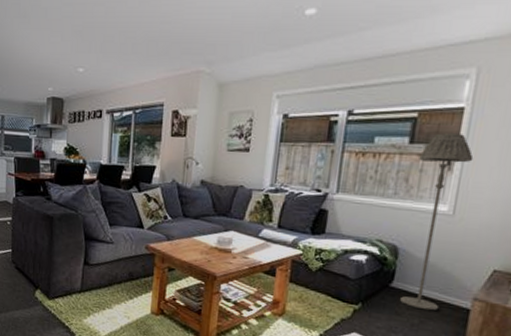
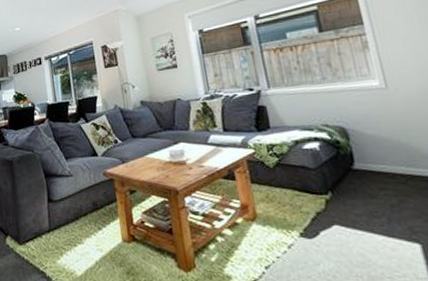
floor lamp: present [400,133,474,311] -> none [332,15,413,188]

